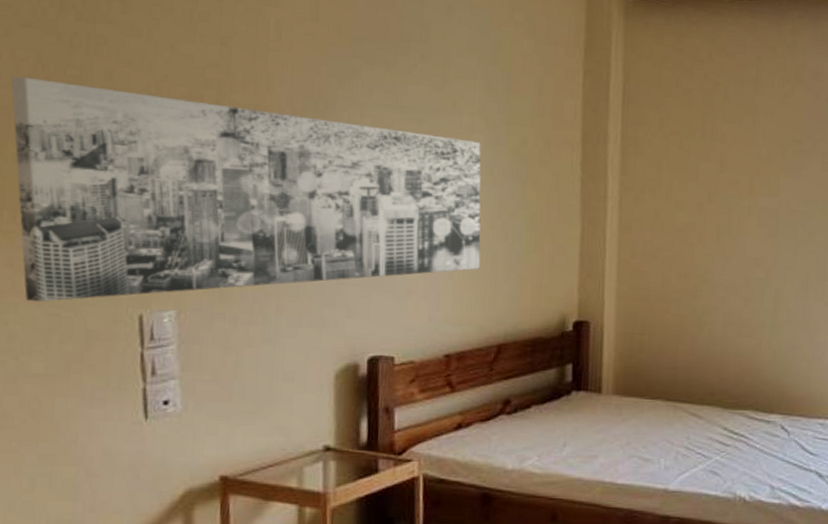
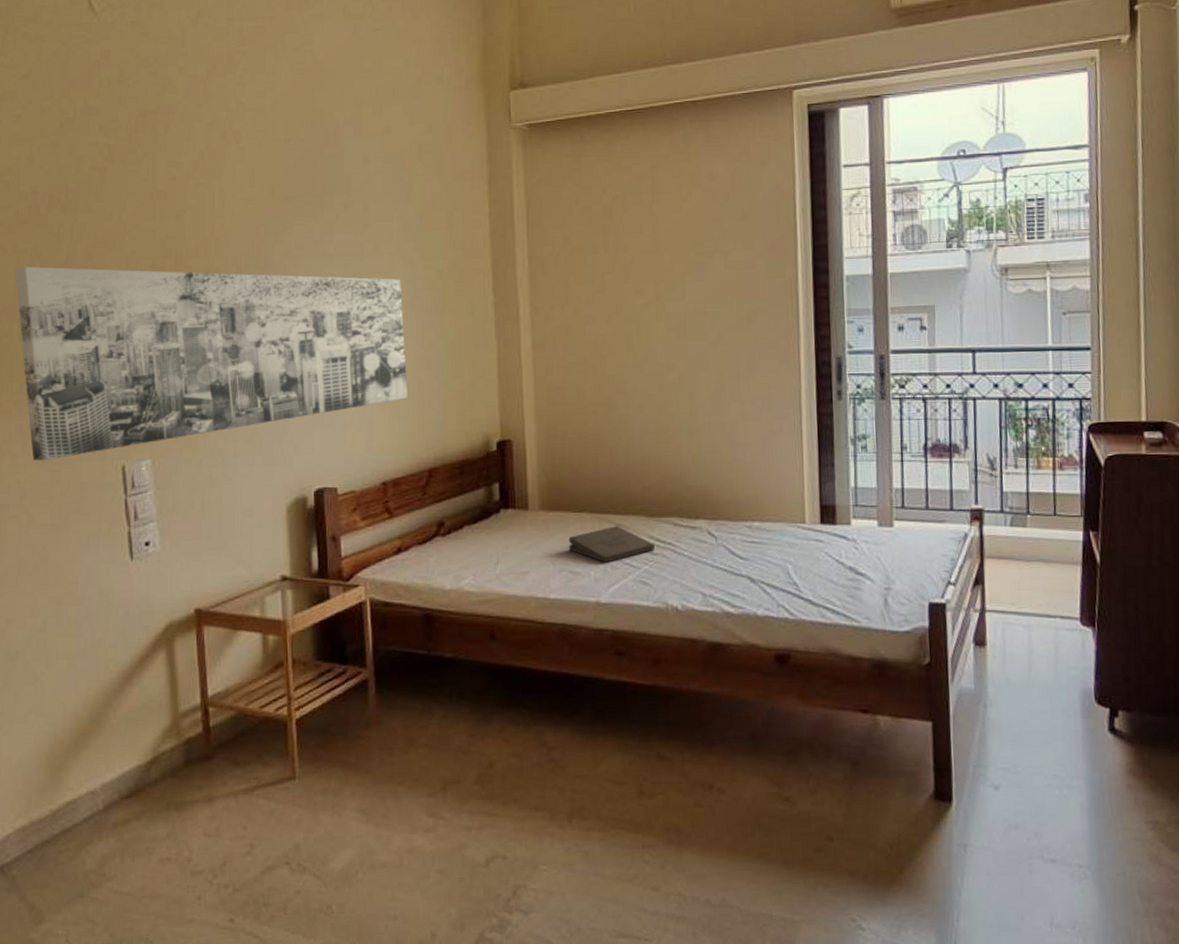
pizza box: none [641,415,728,451] -> present [569,526,655,563]

